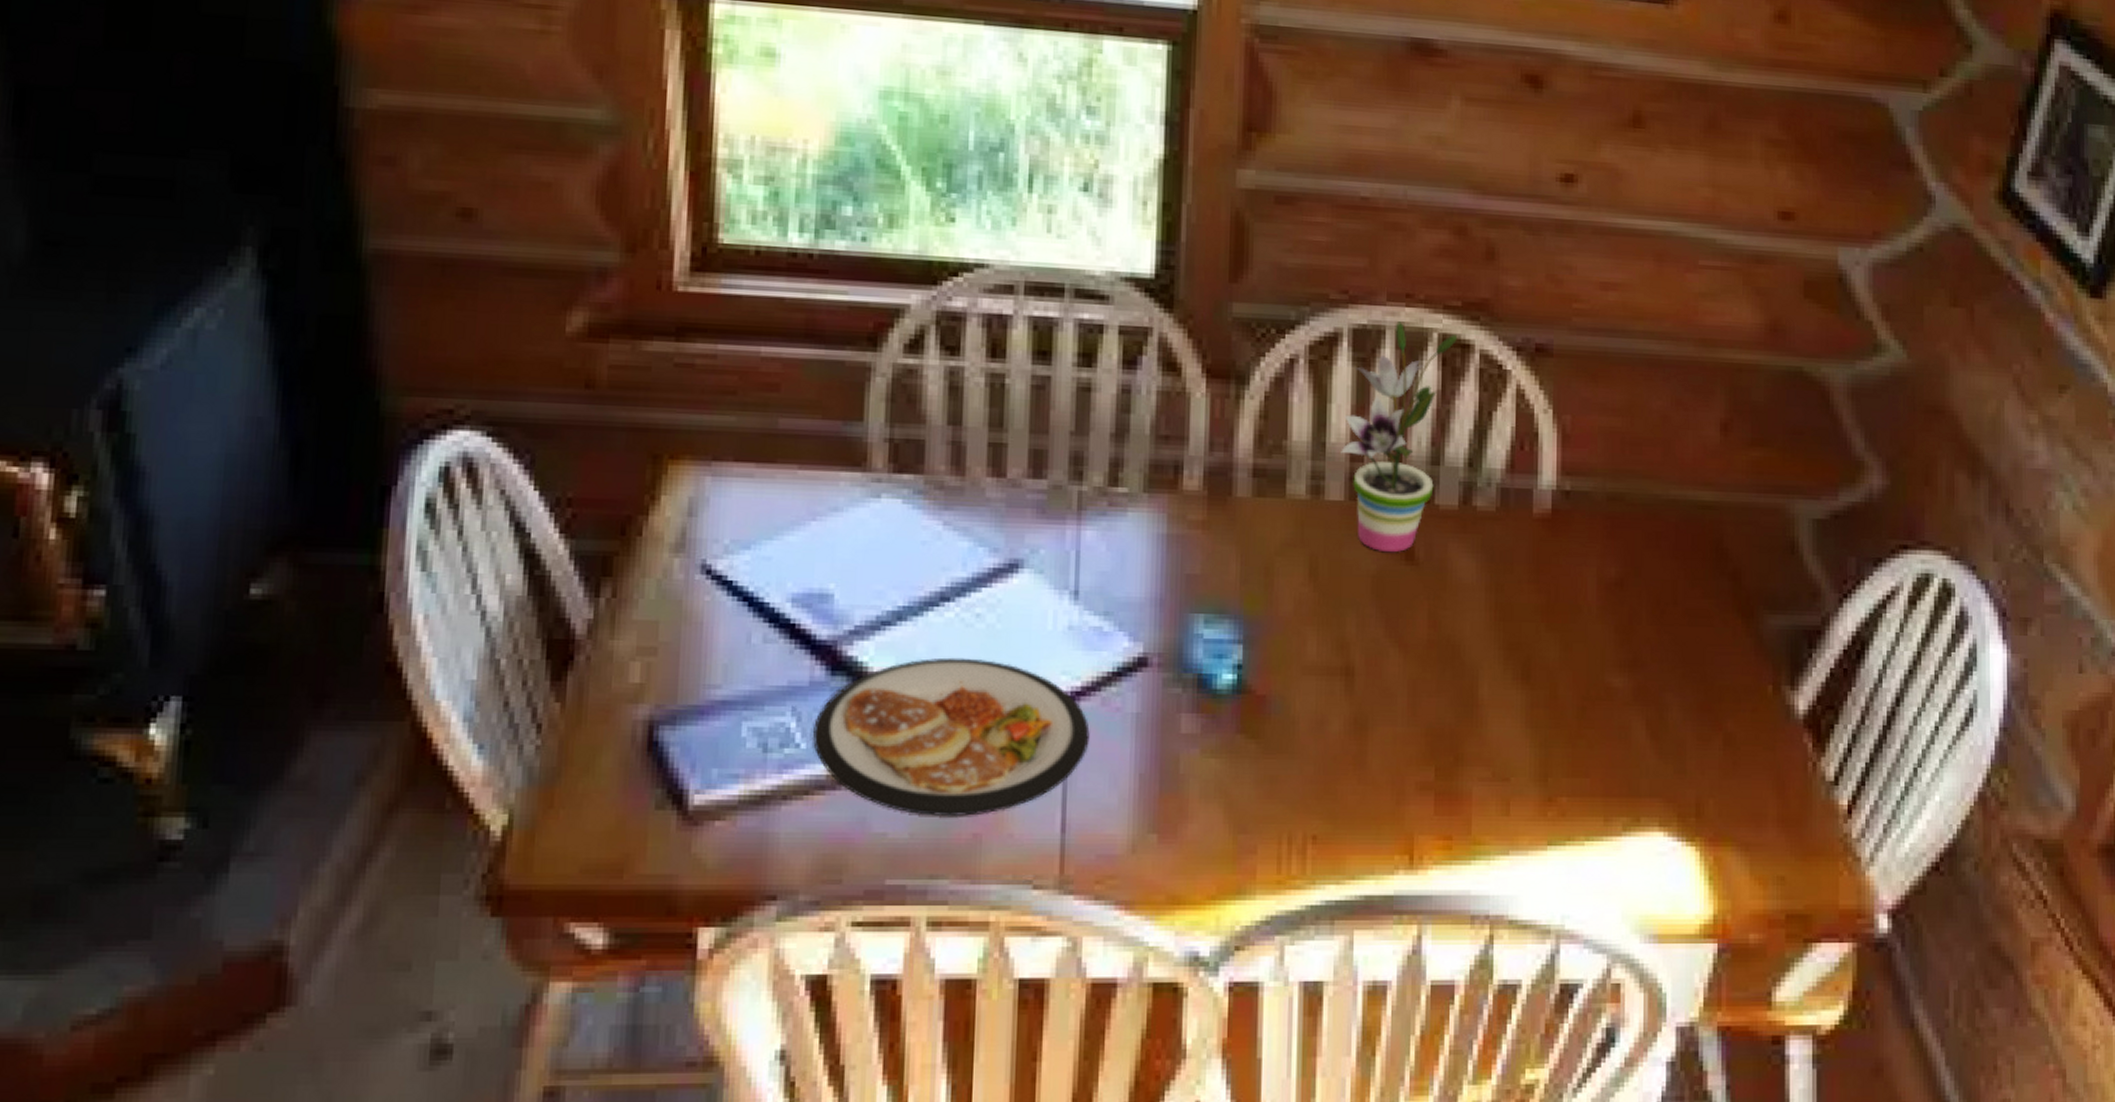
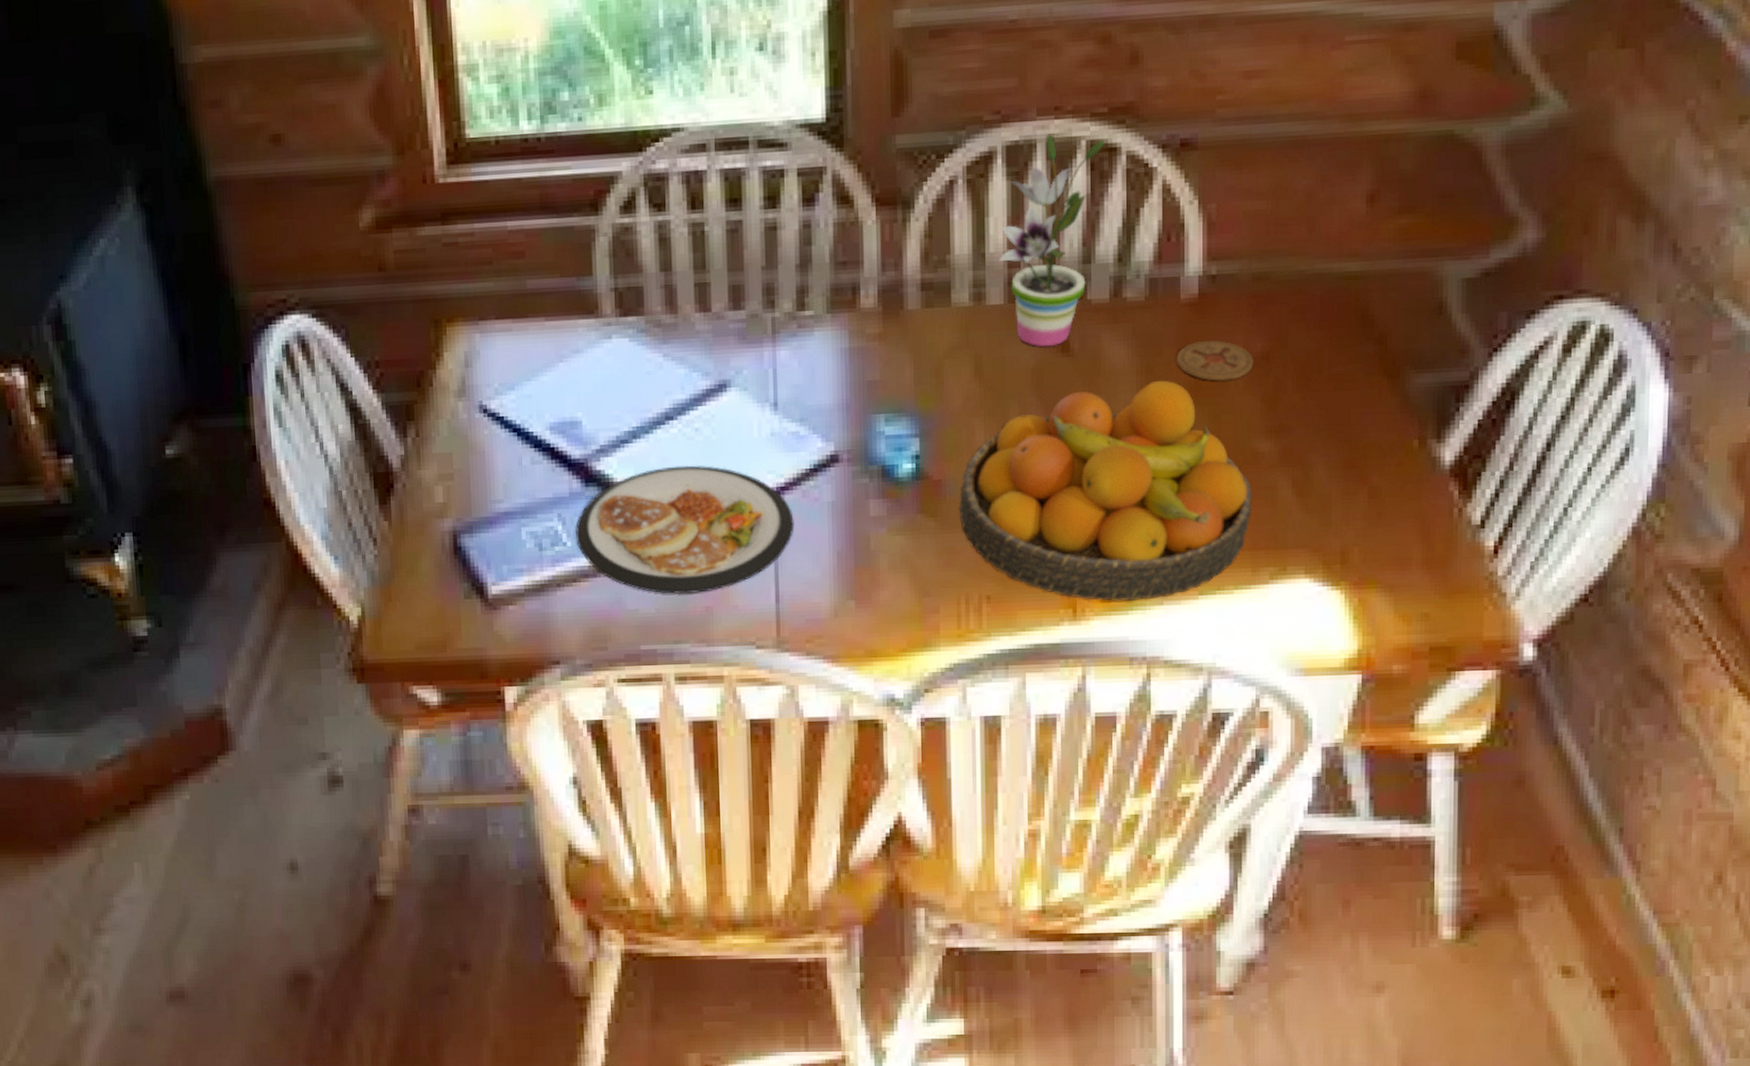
fruit bowl: none [1284,600,1605,848] -> present [959,380,1252,601]
coaster: none [1528,561,1607,606] -> present [1177,340,1254,381]

